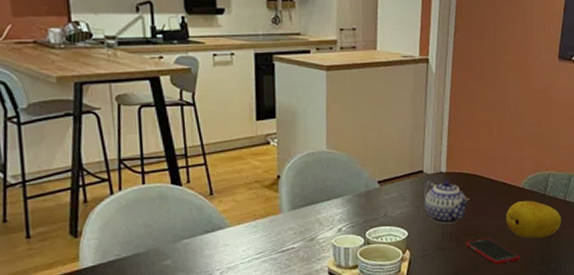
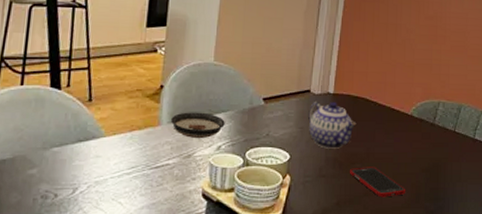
saucer: none [290,198,343,223] -> present [170,112,225,138]
fruit: present [506,200,561,239] -> none [392,128,450,171]

